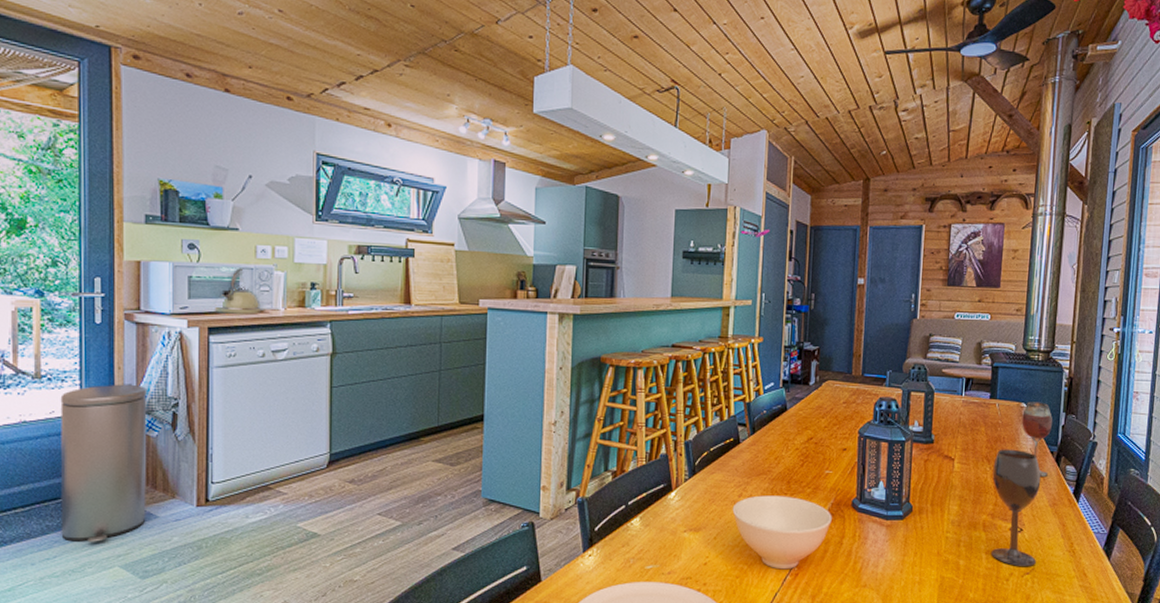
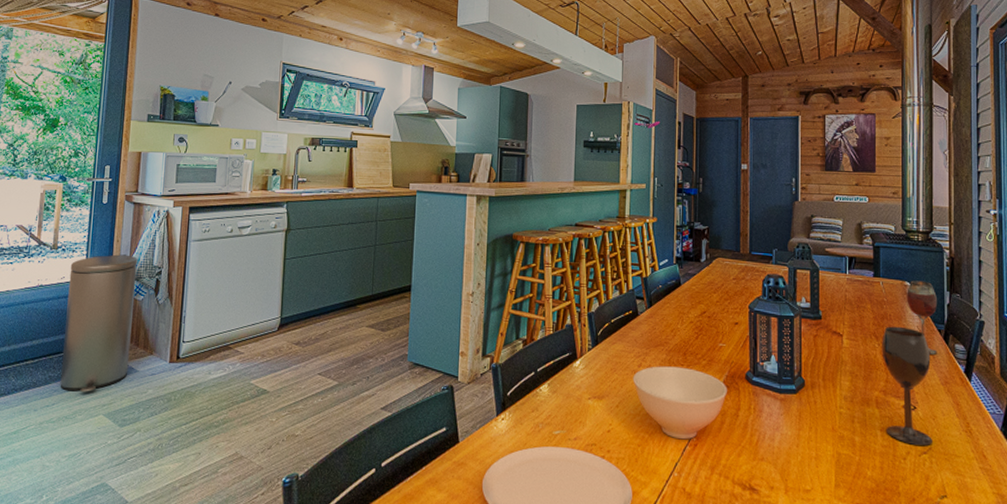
kettle: present [214,268,261,316] -> none [195,157,232,197]

